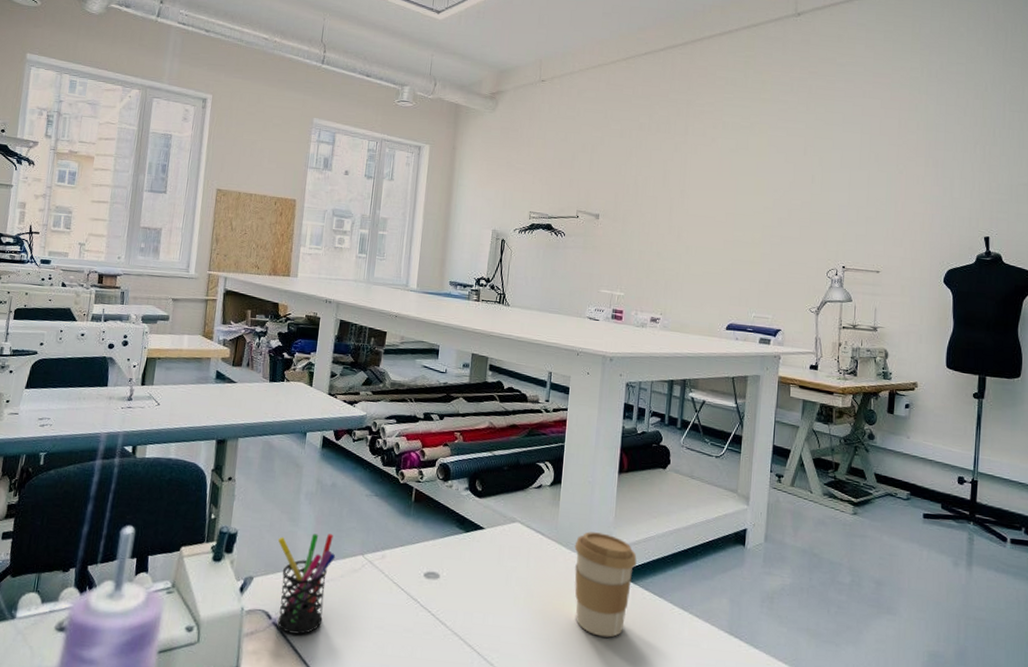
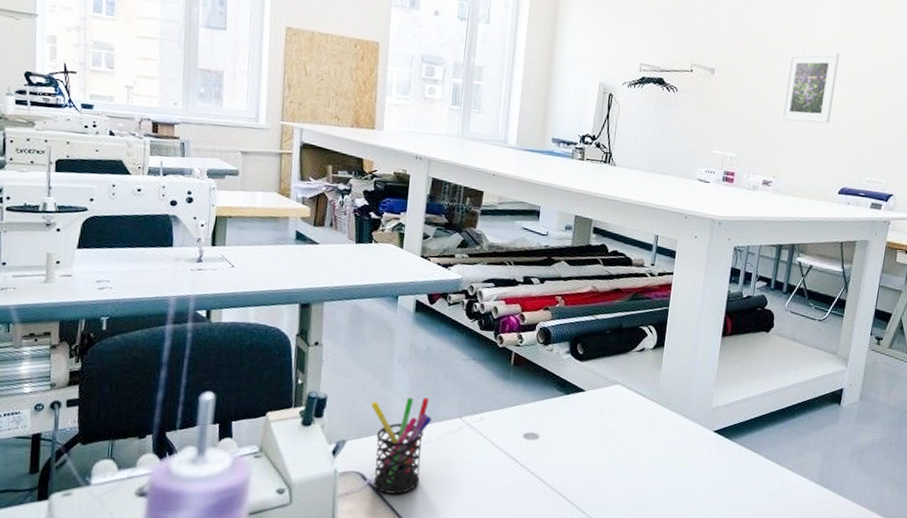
coffee cup: present [574,531,637,638] -> none [673,393,736,490]
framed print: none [664,196,717,263] -> present [780,52,840,124]

